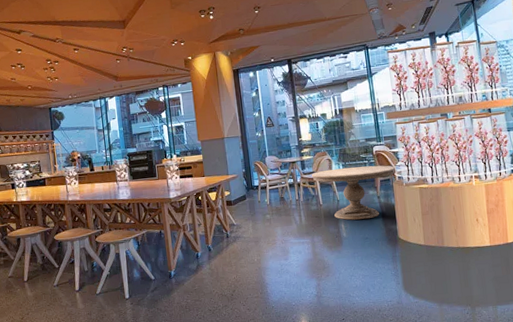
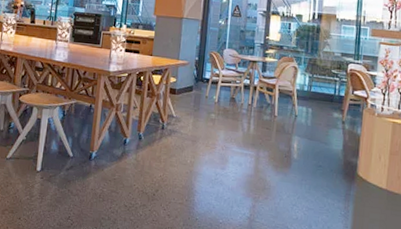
dining table: present [312,165,396,220] -> none [272,78,370,145]

